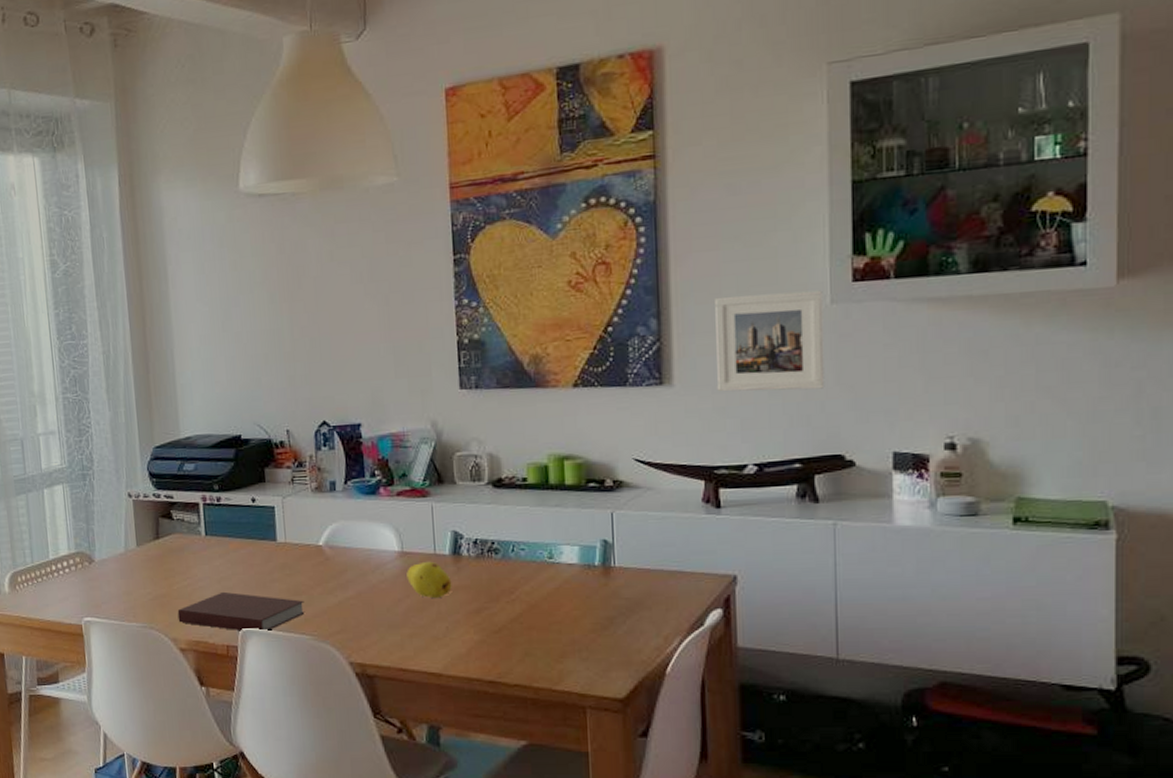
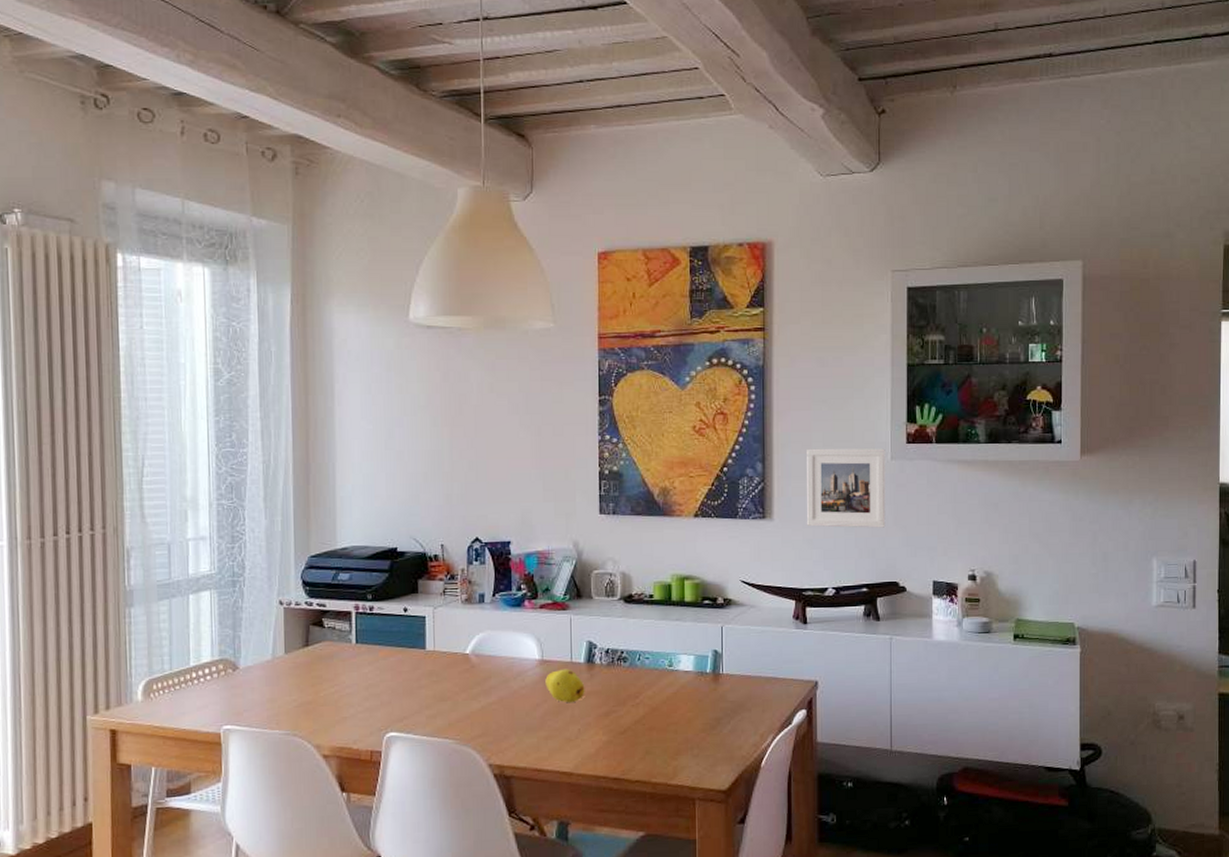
notebook: present [177,591,305,632] -> none [323,698,449,737]

